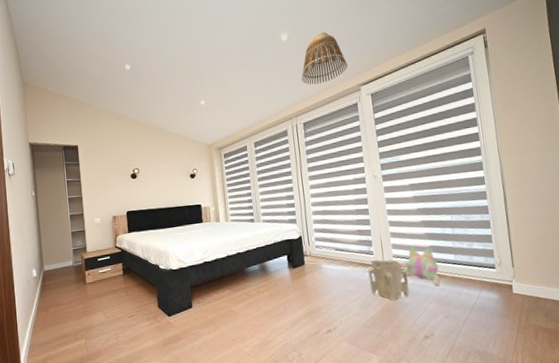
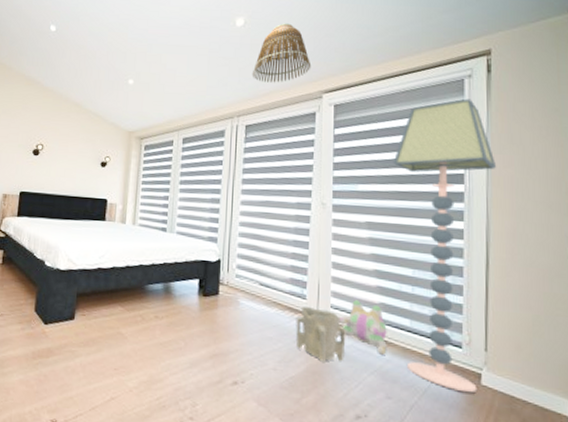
floor lamp: none [423,71,511,302] -> present [393,98,497,393]

